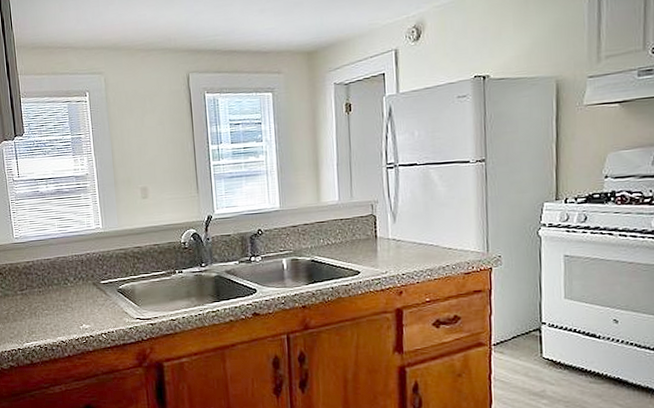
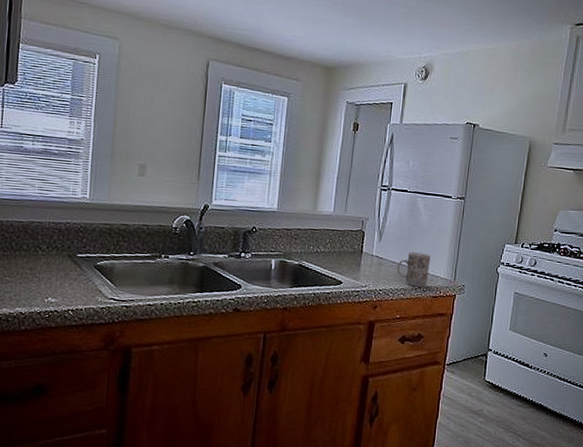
mug: none [418,227,456,265] -> present [397,252,431,287]

